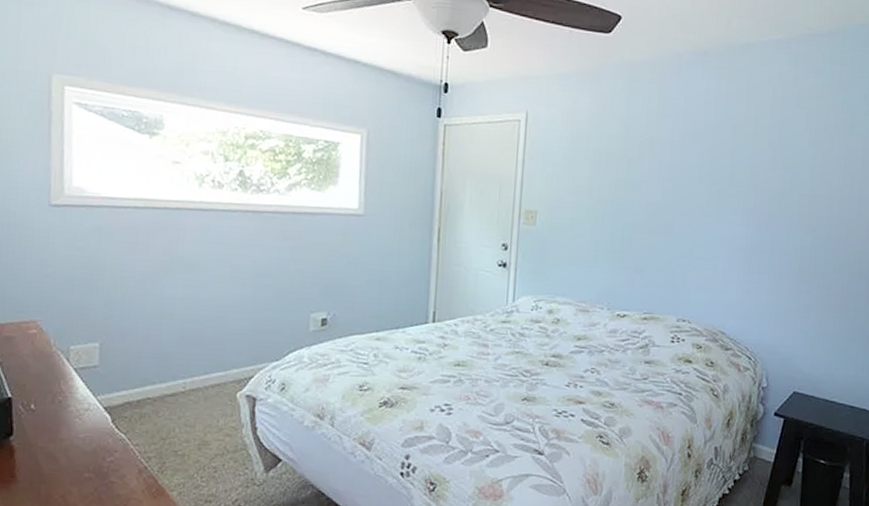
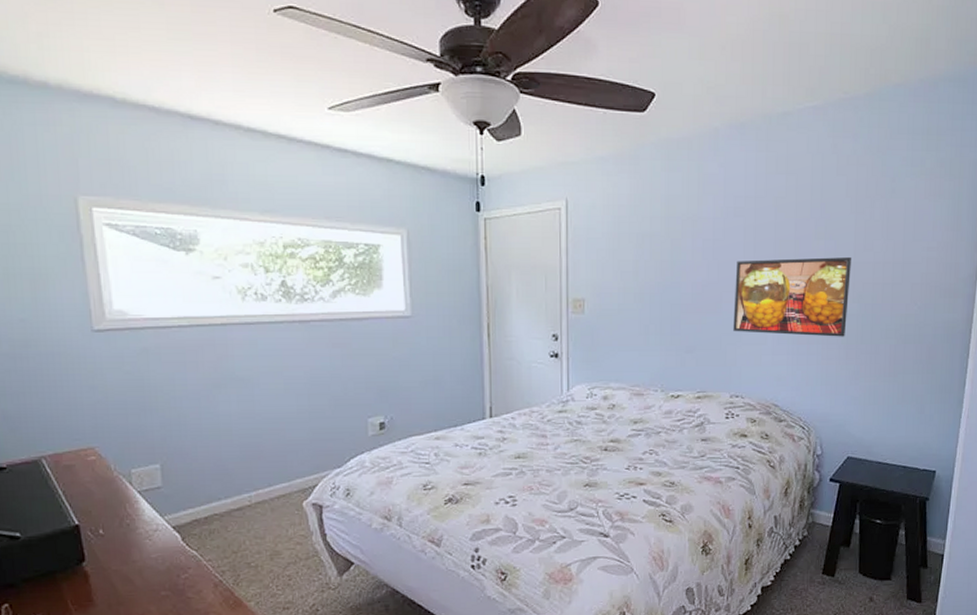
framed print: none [684,184,807,269] -> present [733,257,851,337]

